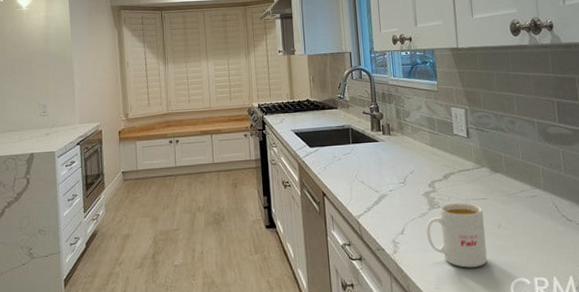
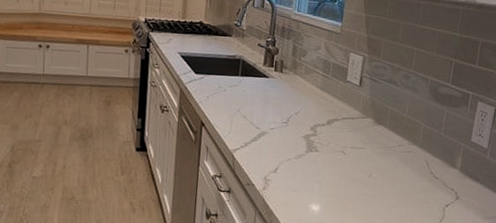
mug: present [425,202,487,268] -> none [298,148,359,211]

